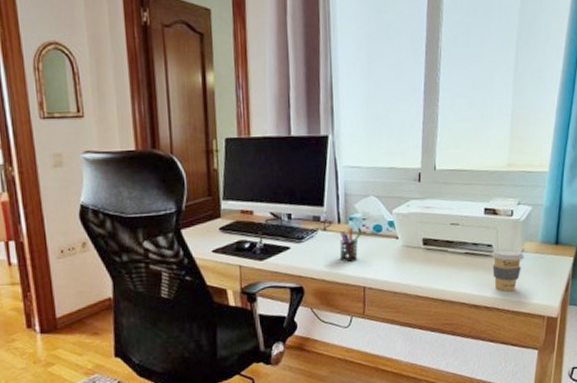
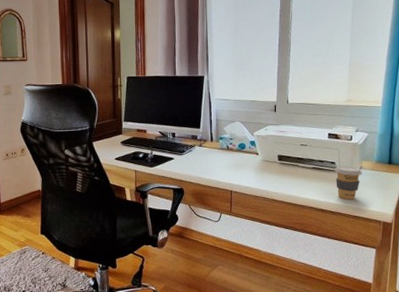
pen holder: present [339,228,362,263] -> none [212,145,230,172]

